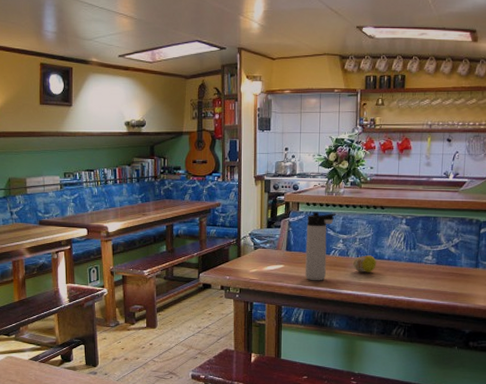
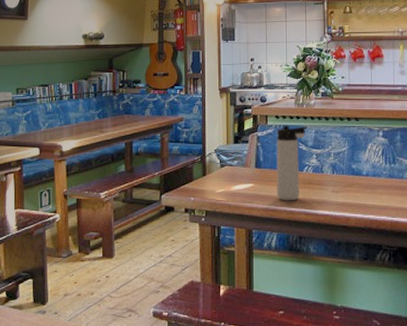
fruit: present [353,255,376,272] -> none [329,171,354,190]

